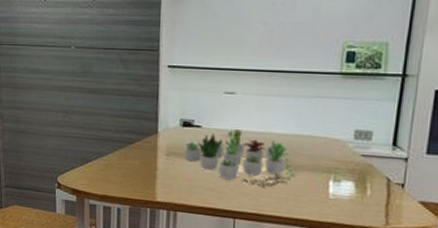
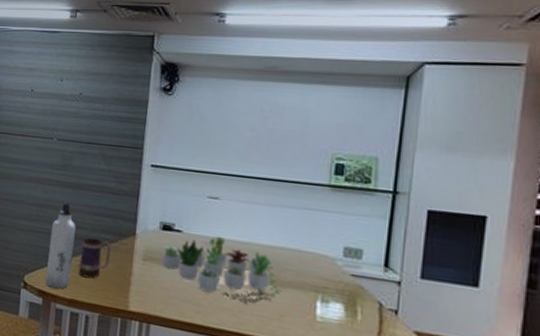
water bottle: none [77,106,101,187] -> present [45,201,76,289]
mug: none [107,138,136,176] -> present [78,237,111,279]

